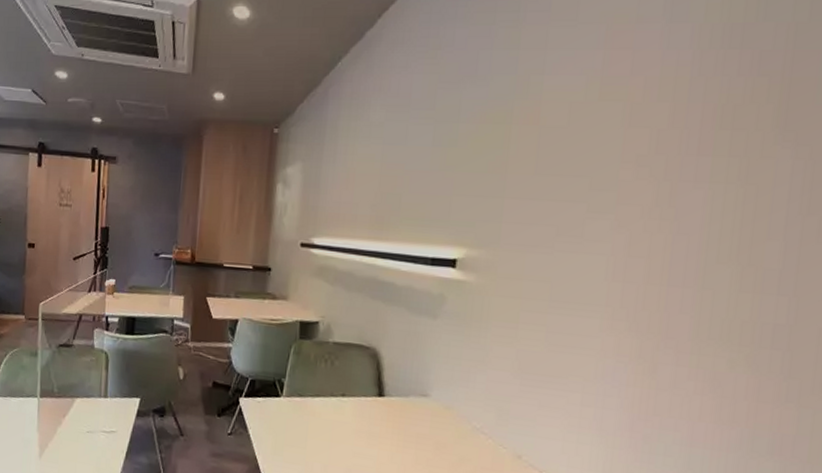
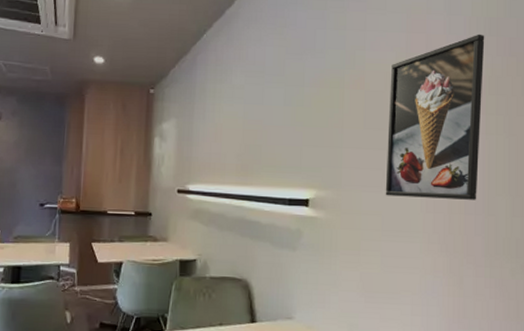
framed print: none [557,46,722,269] -> present [385,34,485,200]

